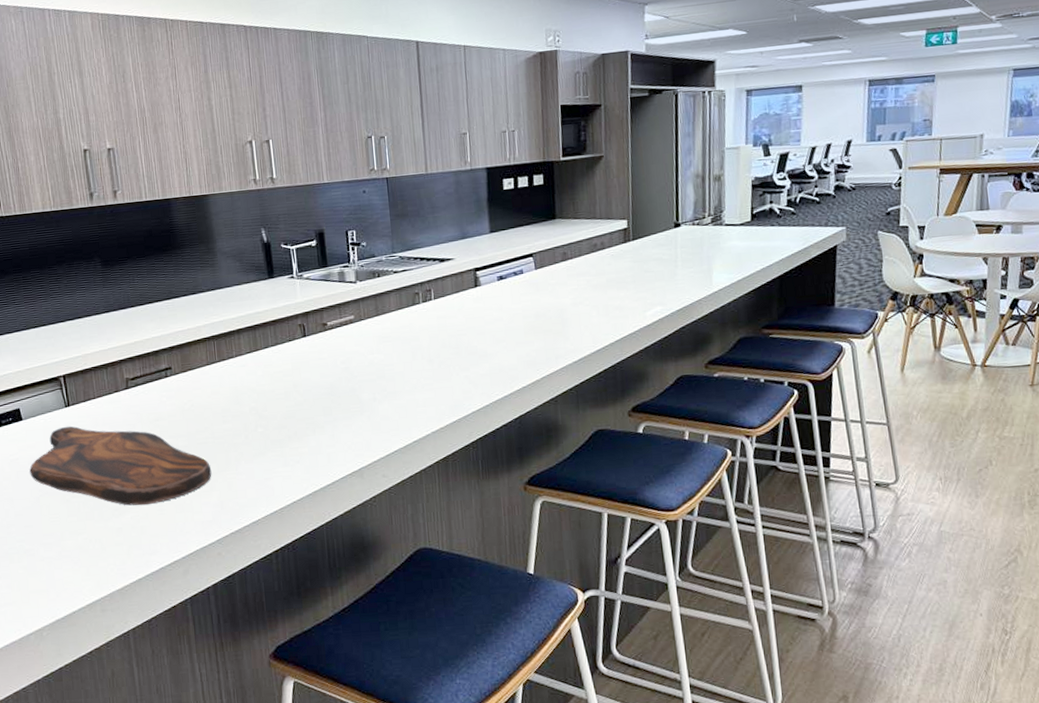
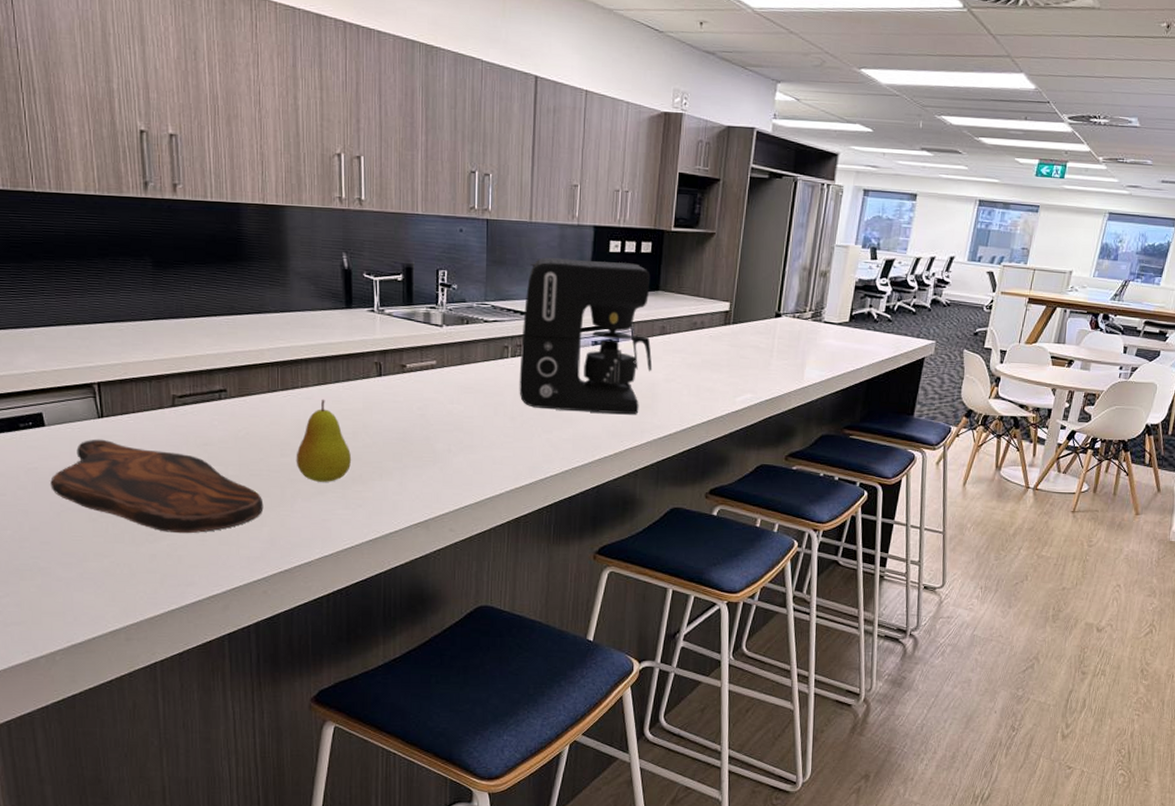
fruit: none [236,364,287,444] -> present [296,399,352,482]
coffee maker: none [430,197,559,348] -> present [519,257,653,415]

